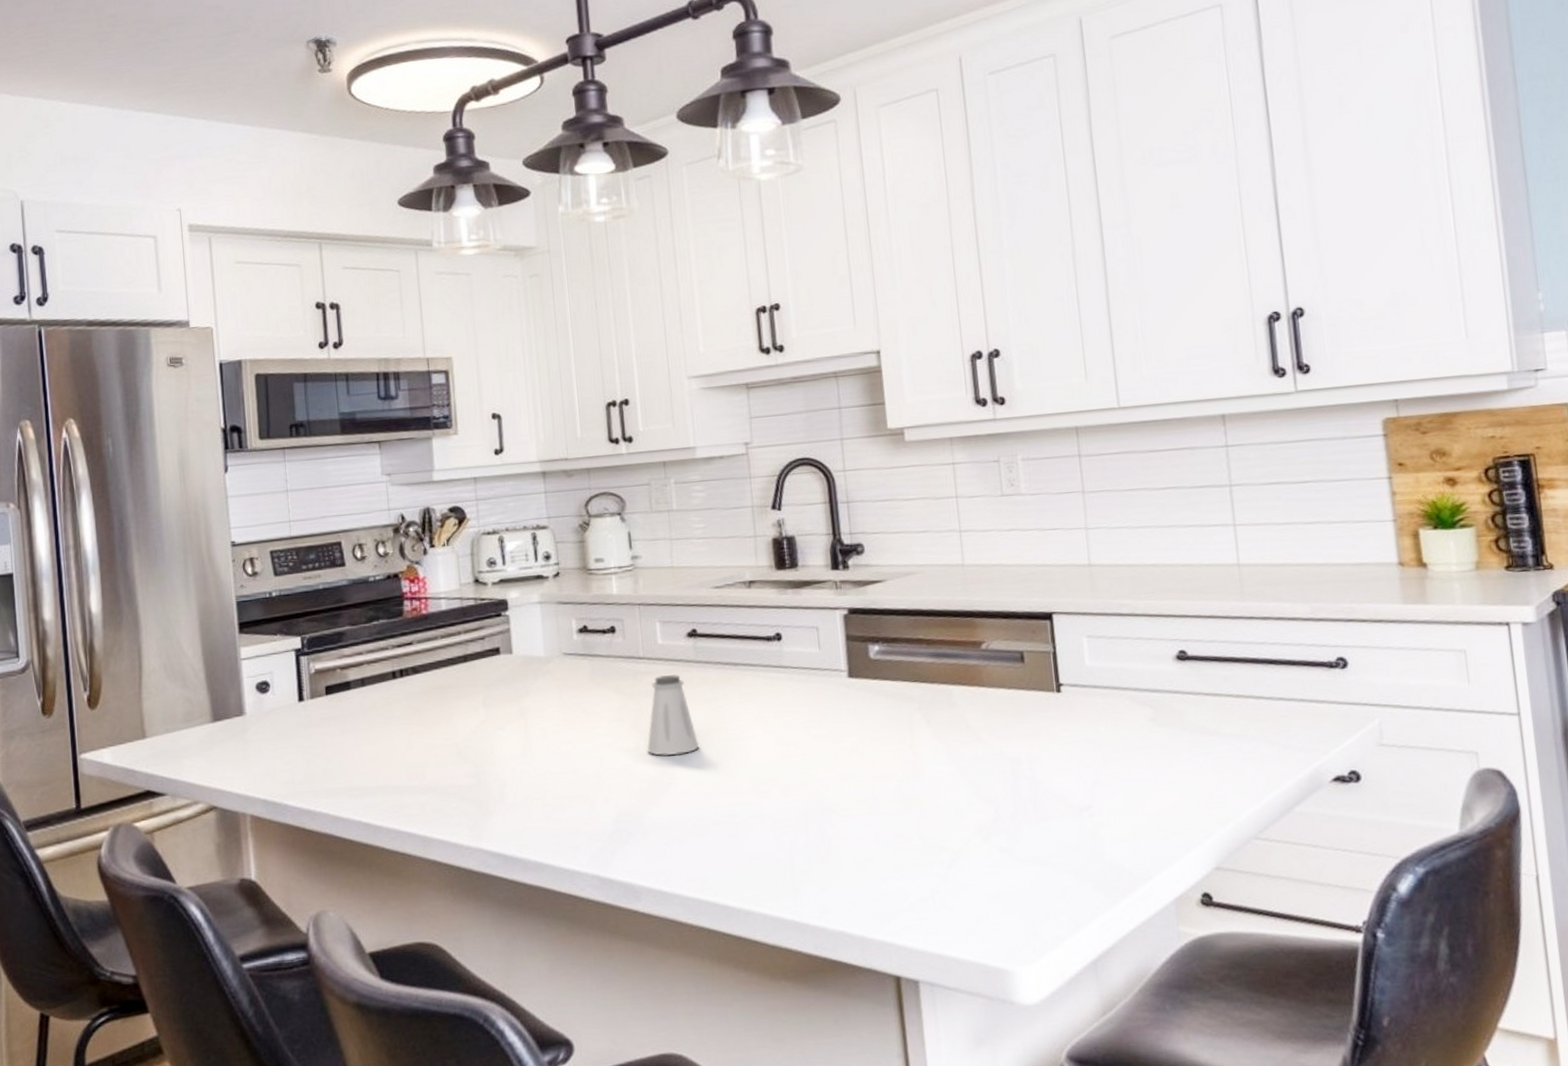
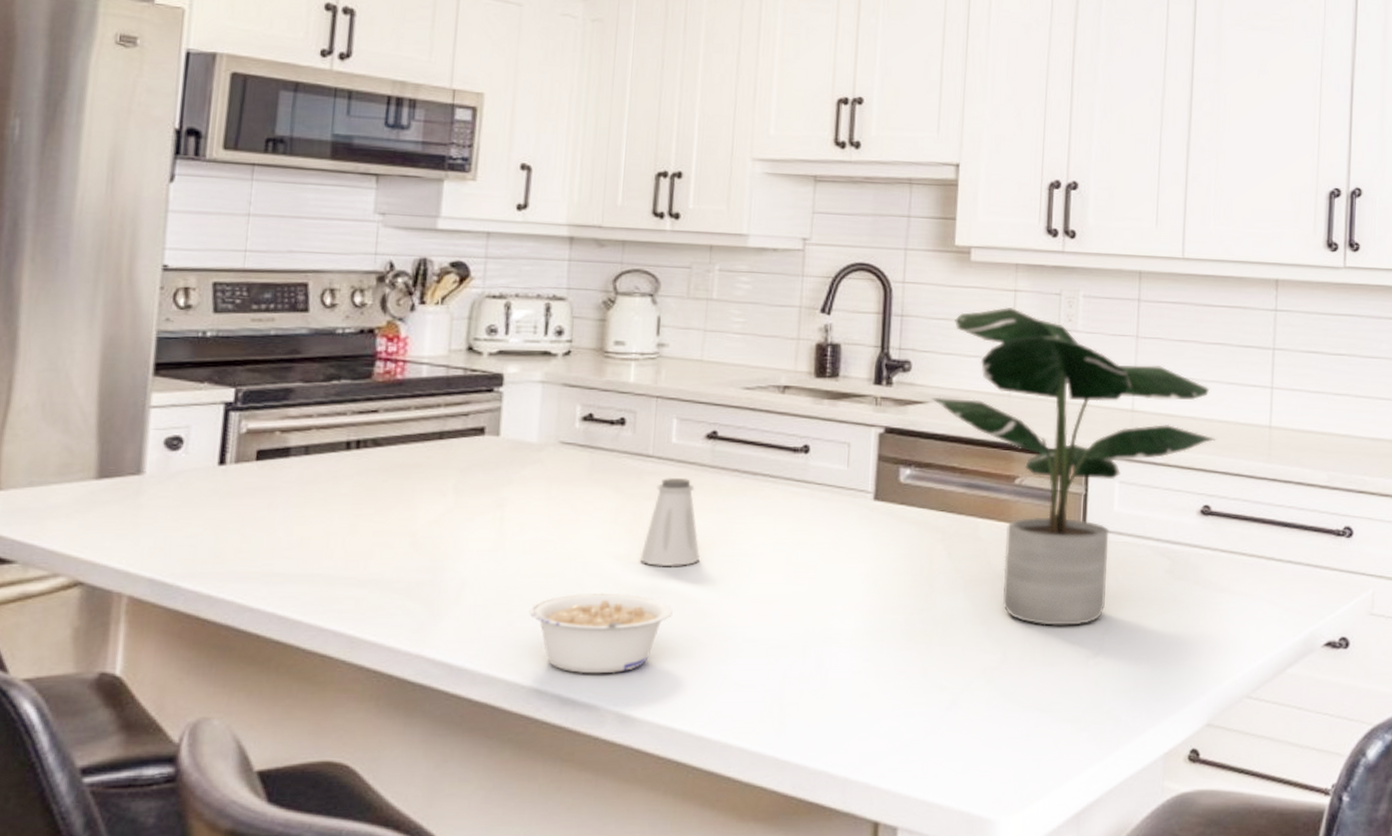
legume: none [561,782,683,855] -> present [529,593,673,674]
potted plant: none [887,479,1182,782] -> present [930,306,1216,626]

